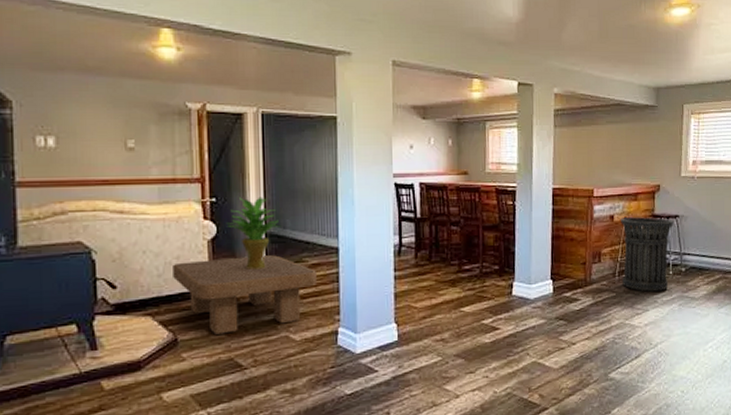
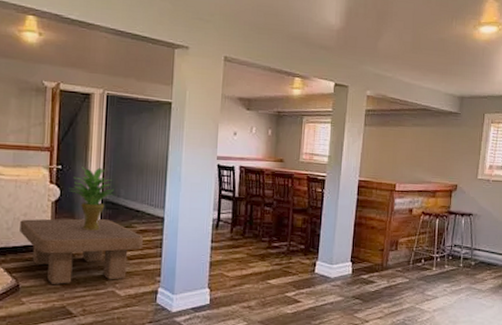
trash can: present [621,217,675,292] -> none [416,212,469,281]

